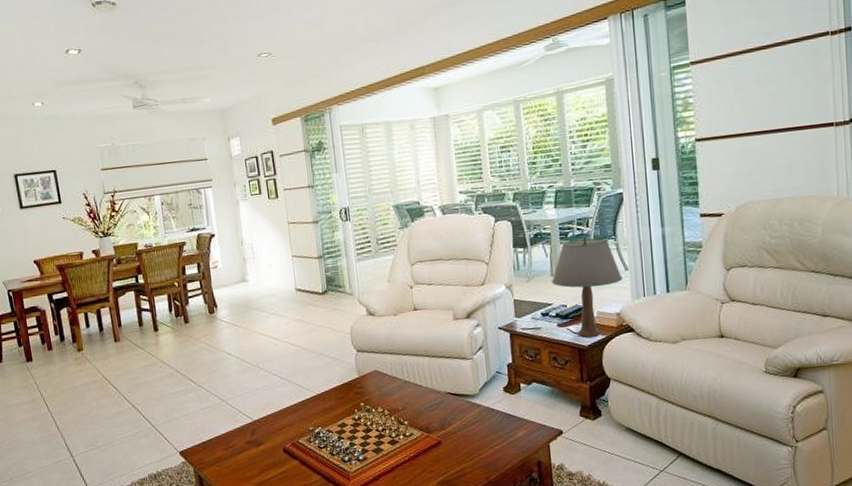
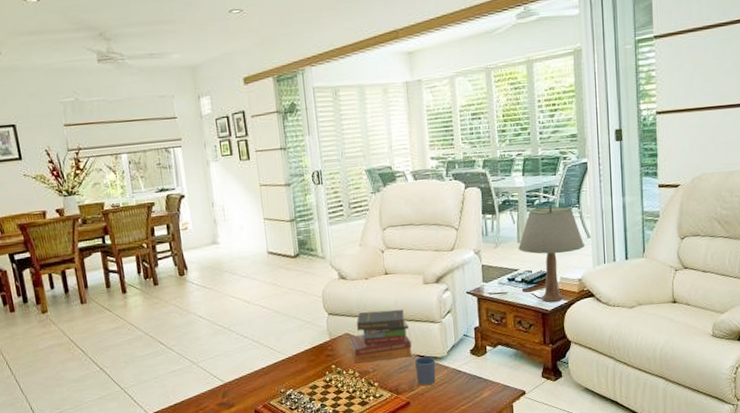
books: none [377,345,443,402] -> present [349,309,412,364]
mug: none [446,394,468,425] -> present [415,356,436,386]

